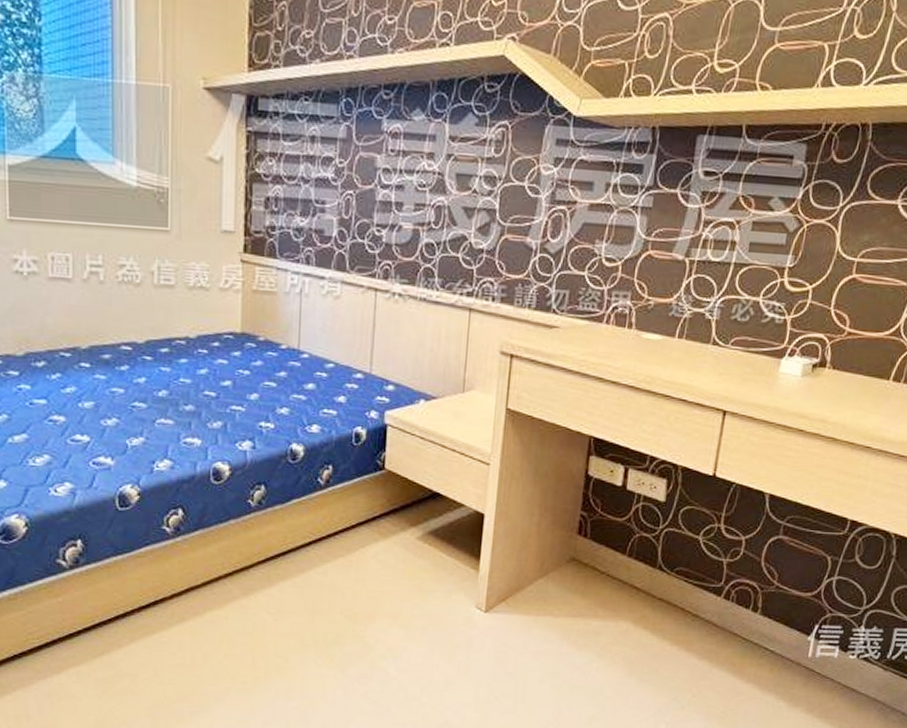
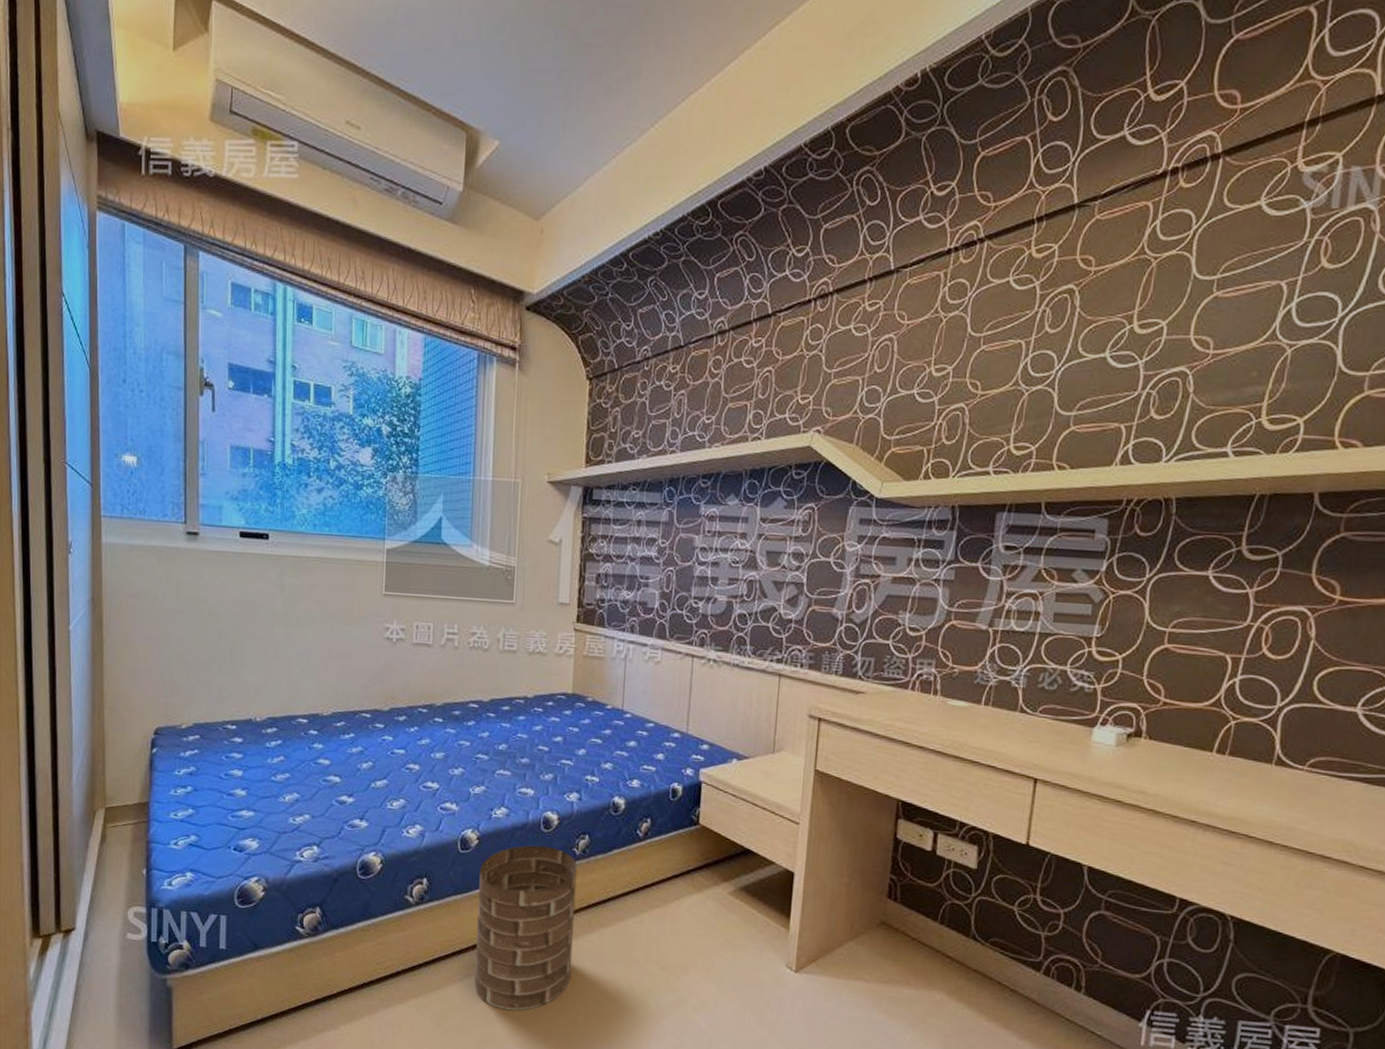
basket: none [142,498,253,672] -> present [474,845,578,1011]

